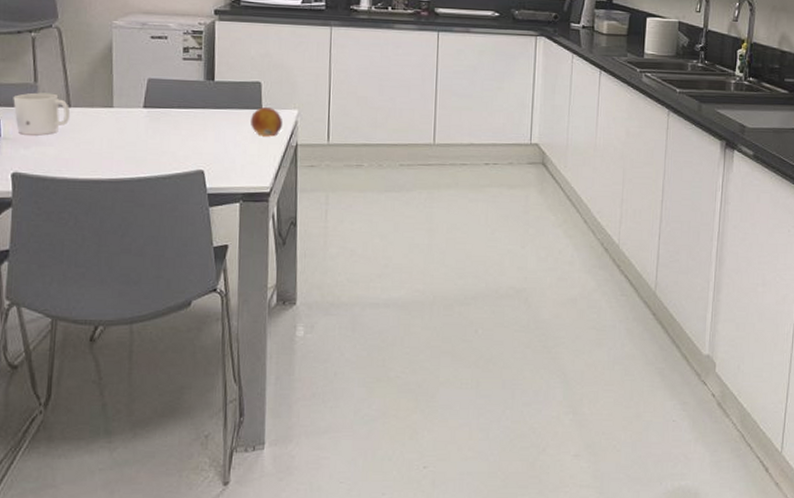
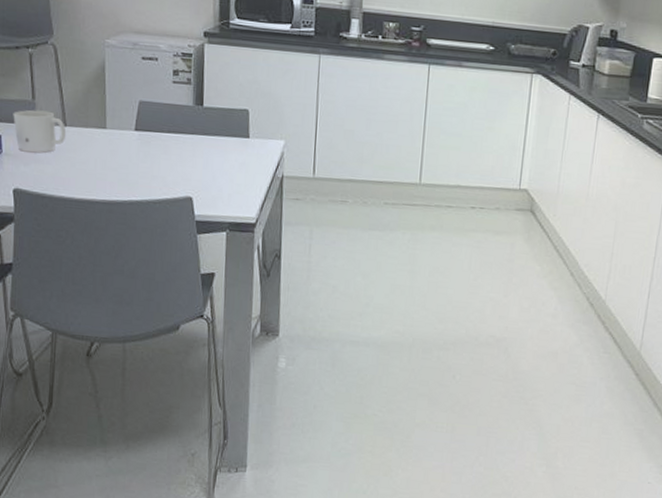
fruit: present [251,107,282,136] -> none [238,136,269,166]

